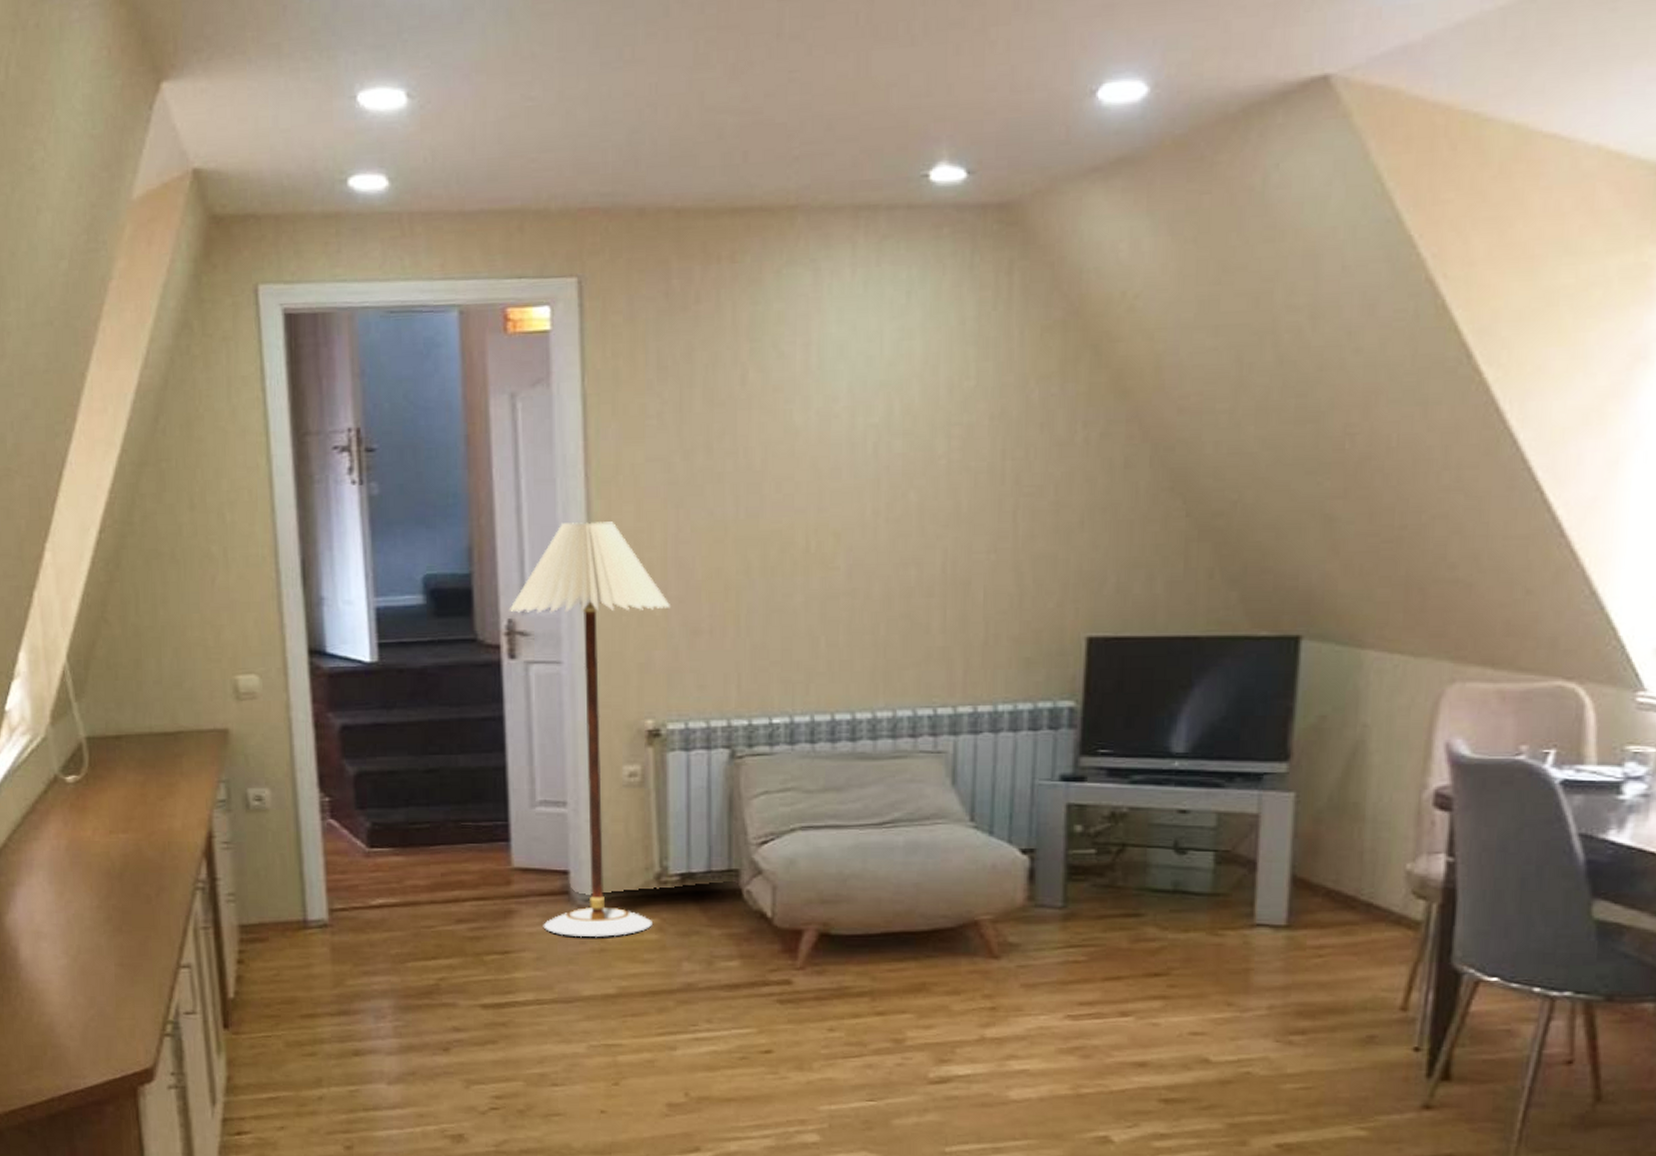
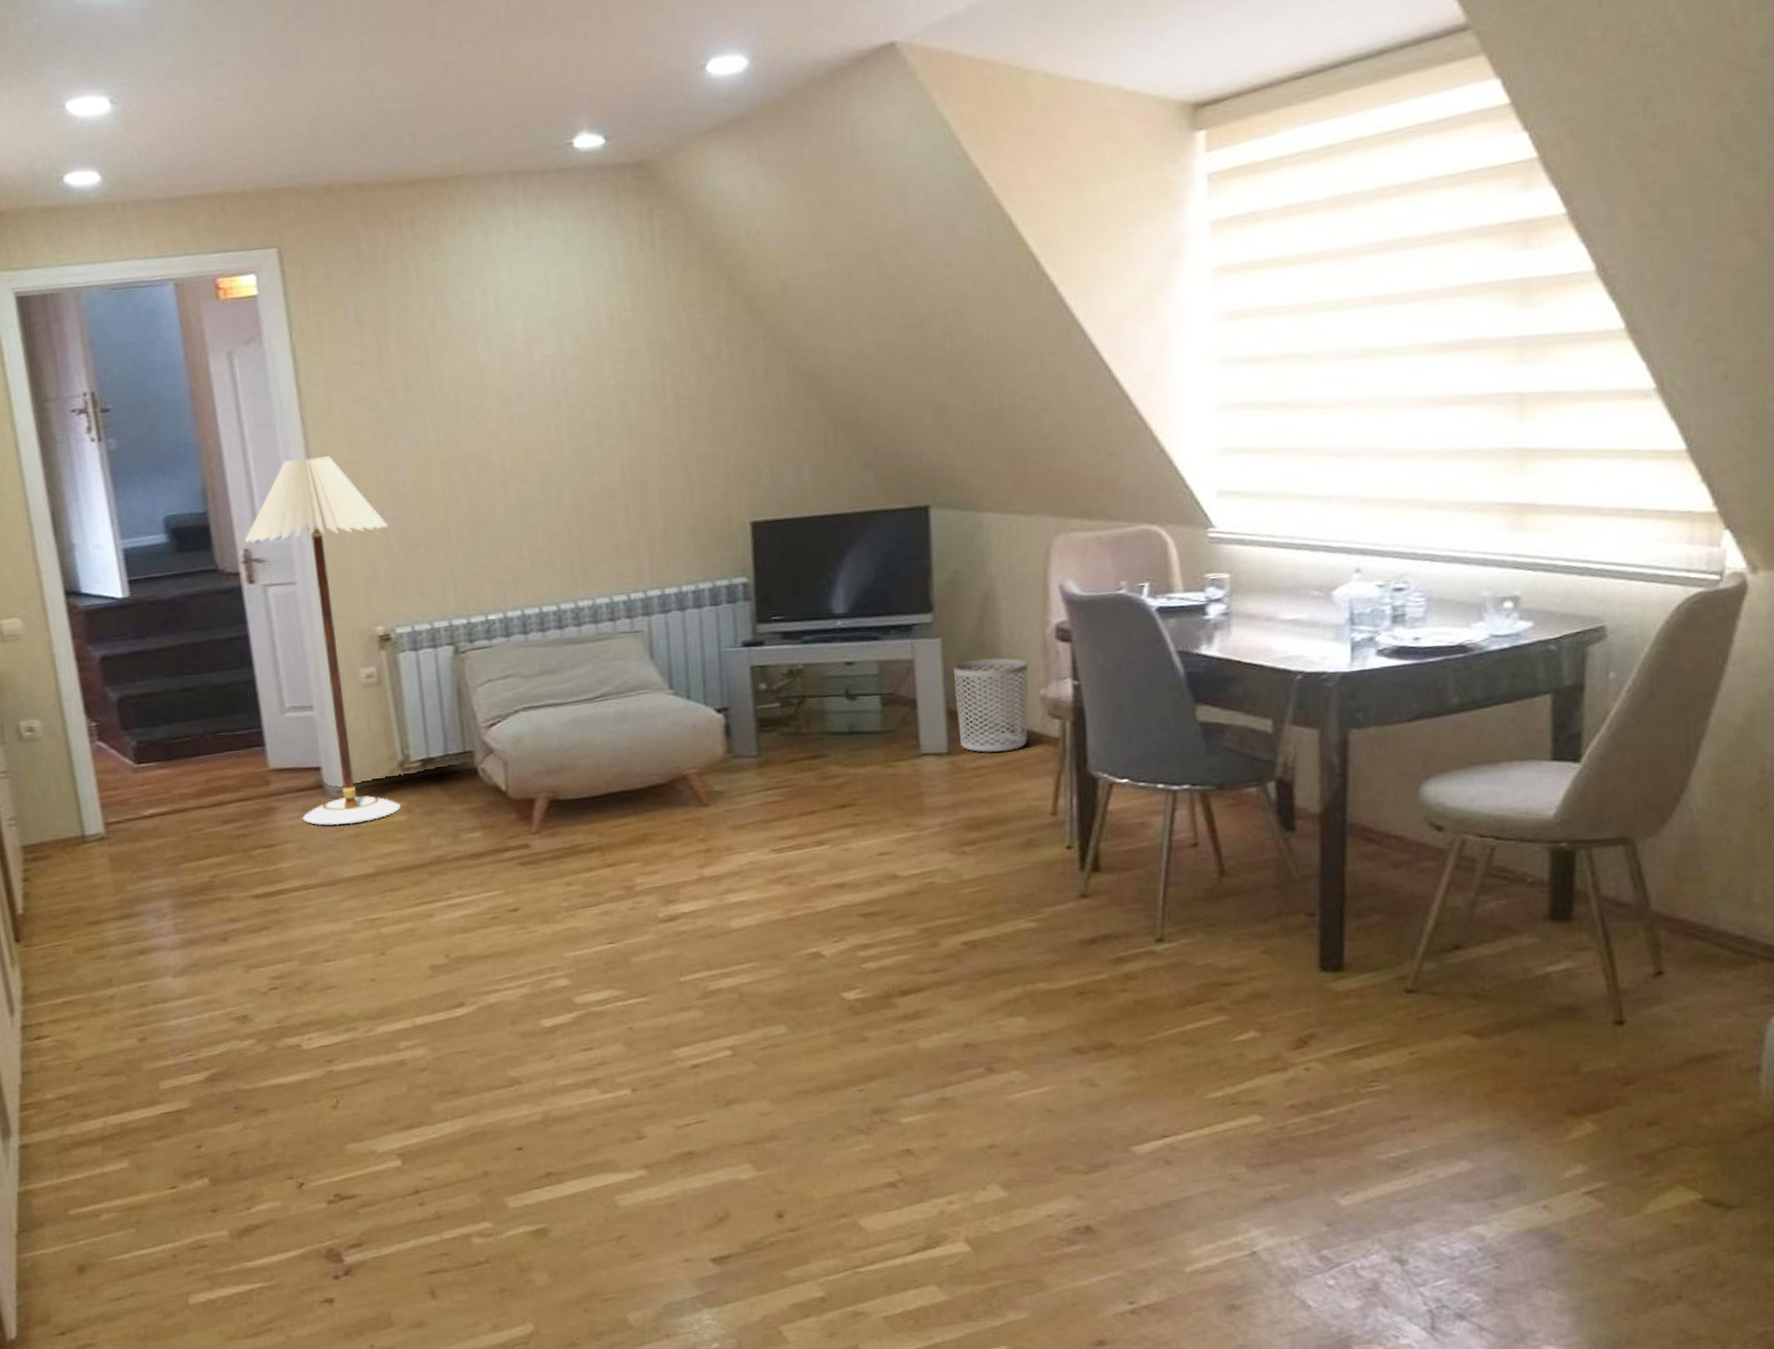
waste bin: none [1303,820,1395,932] -> present [954,658,1029,753]

